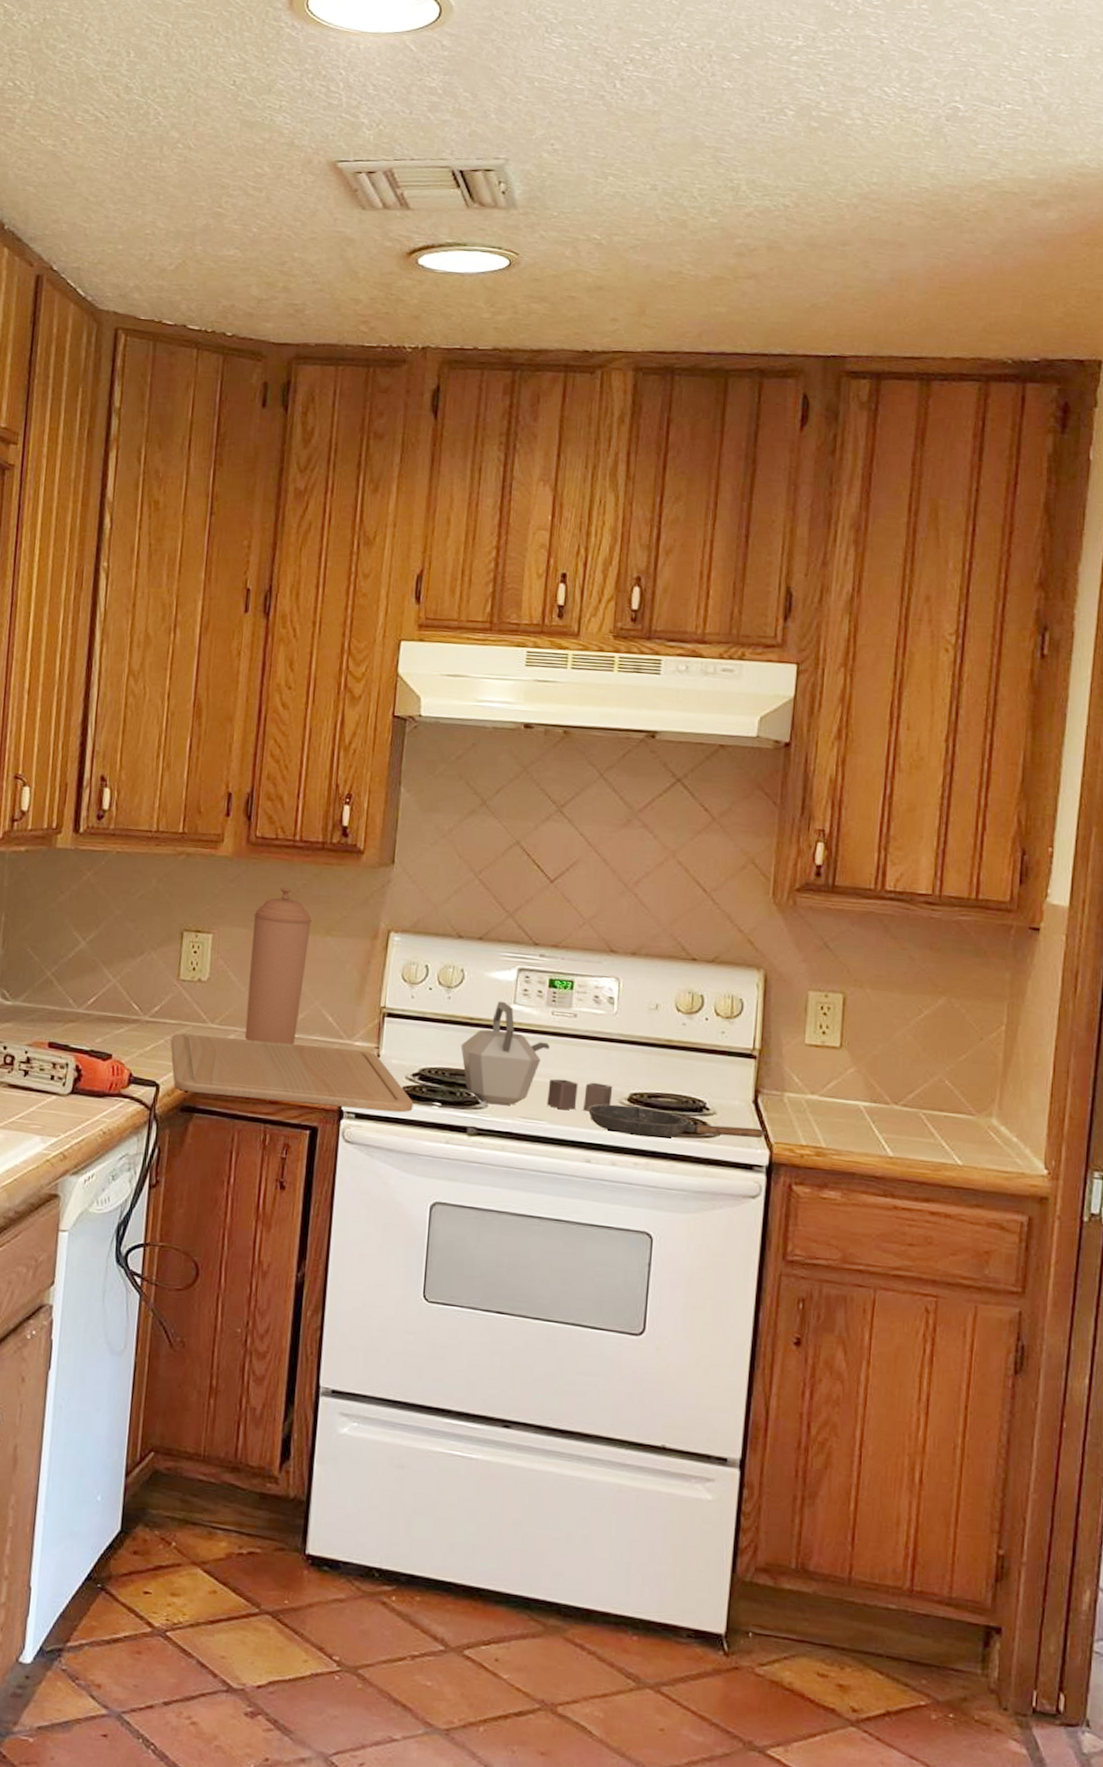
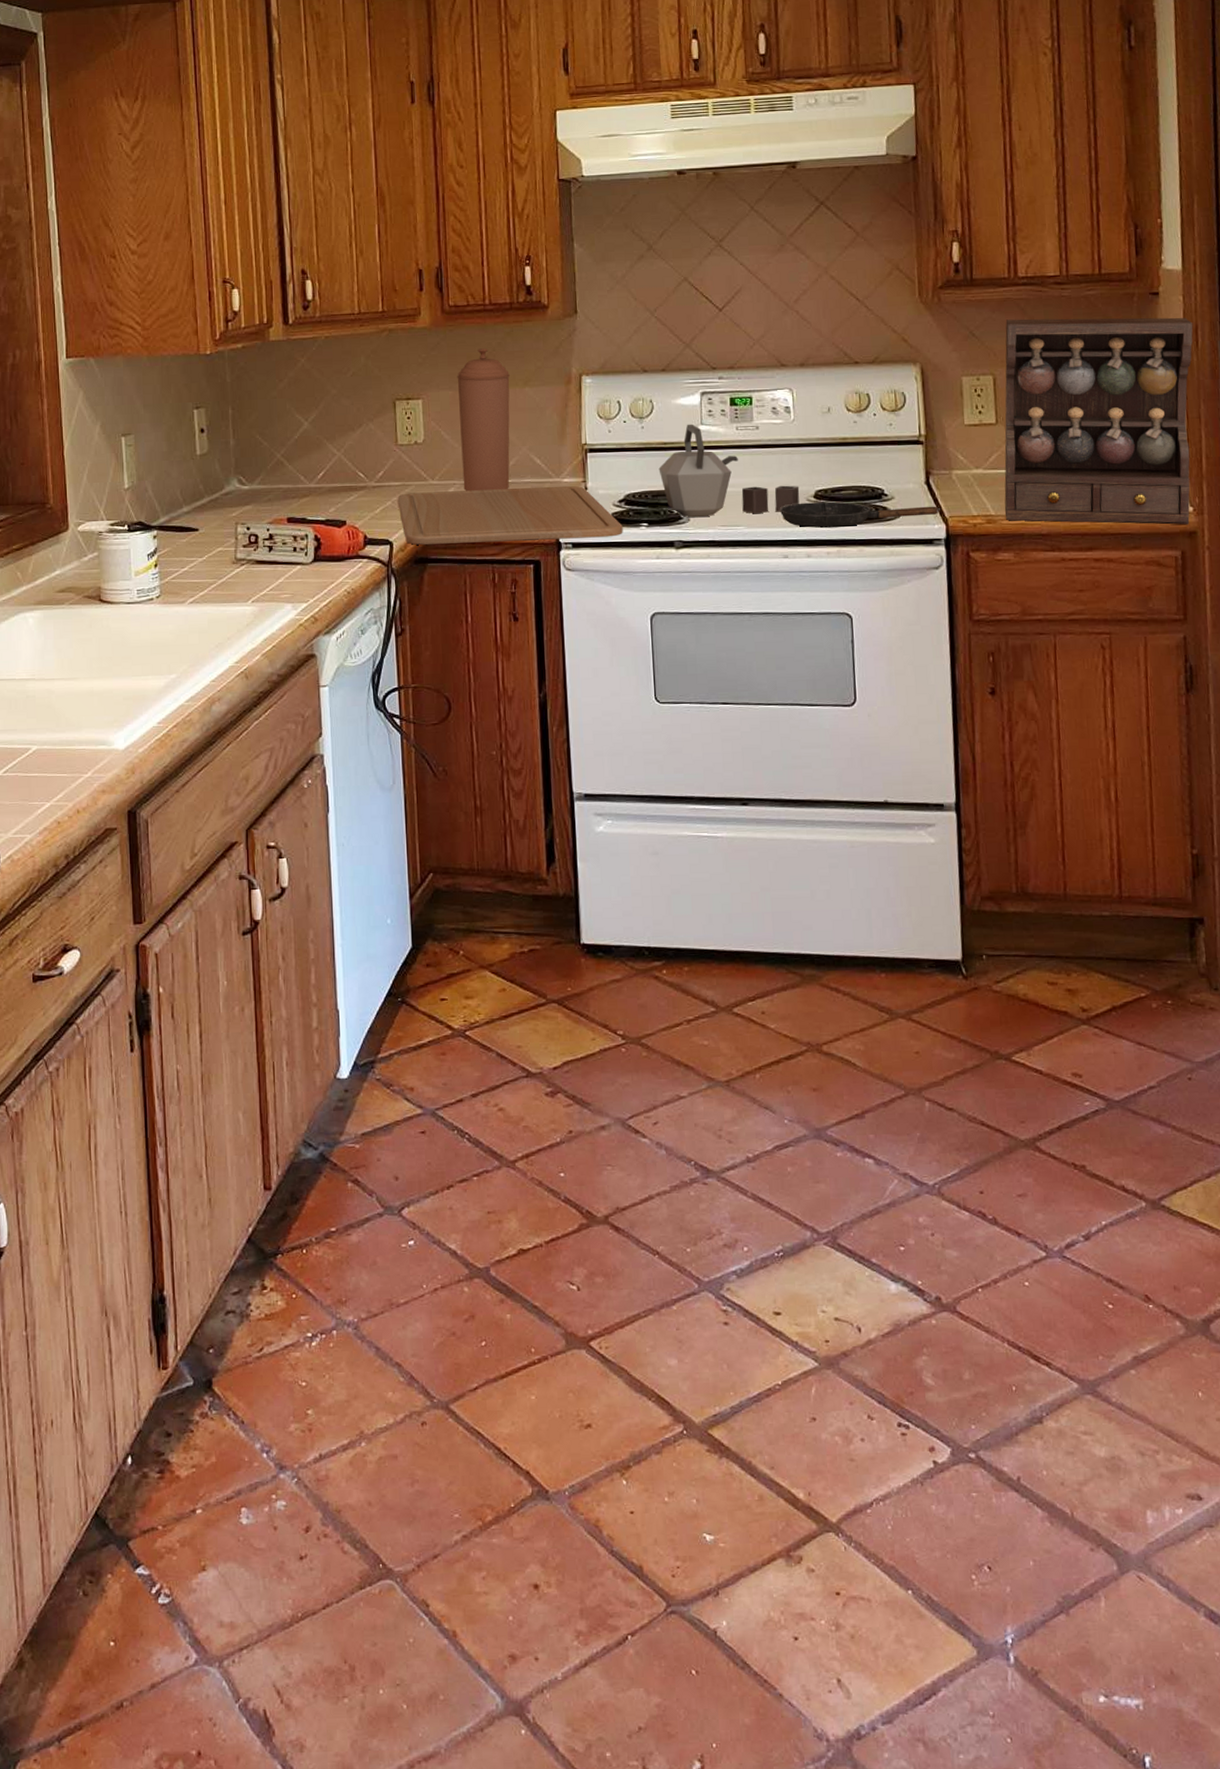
spice rack: none [837,935,1074,1189] -> present [1004,317,1193,525]

